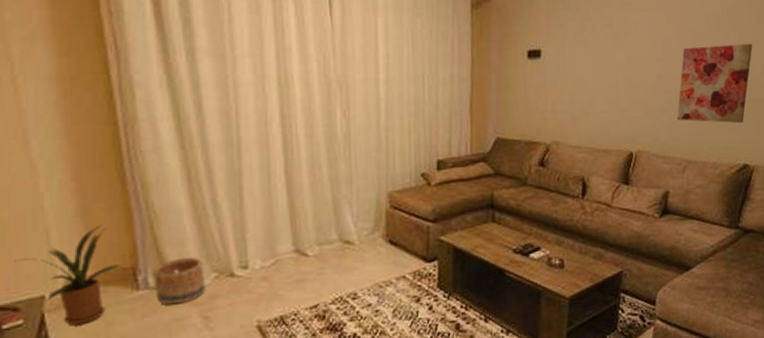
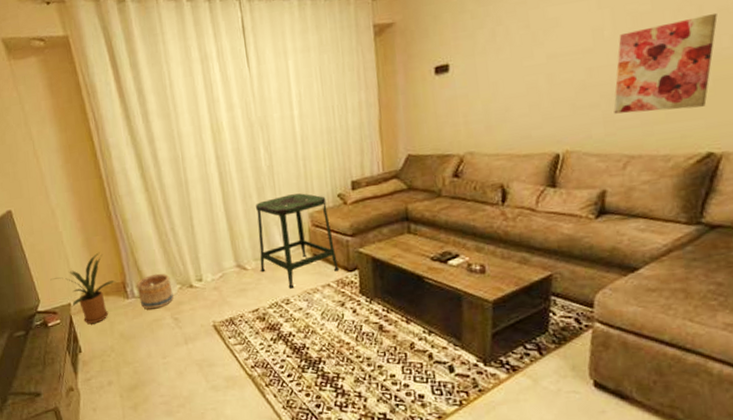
stool: none [324,169,417,281] -> present [255,193,340,289]

